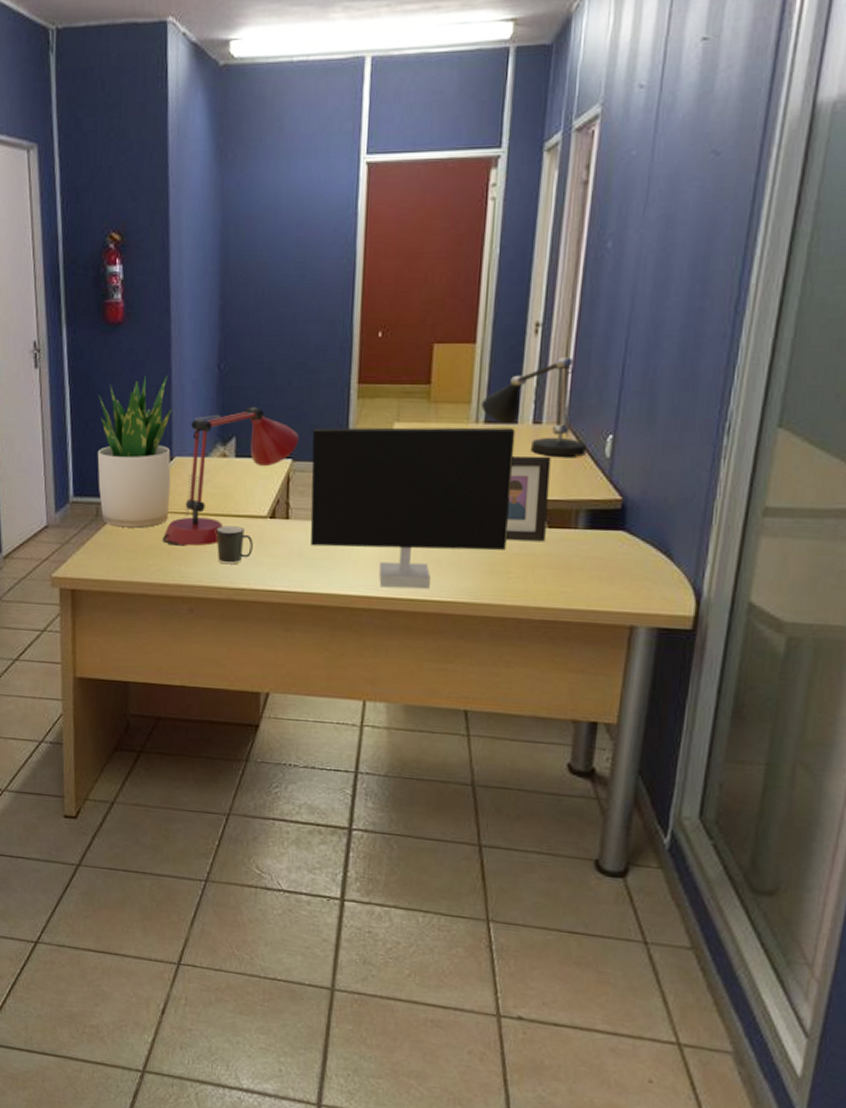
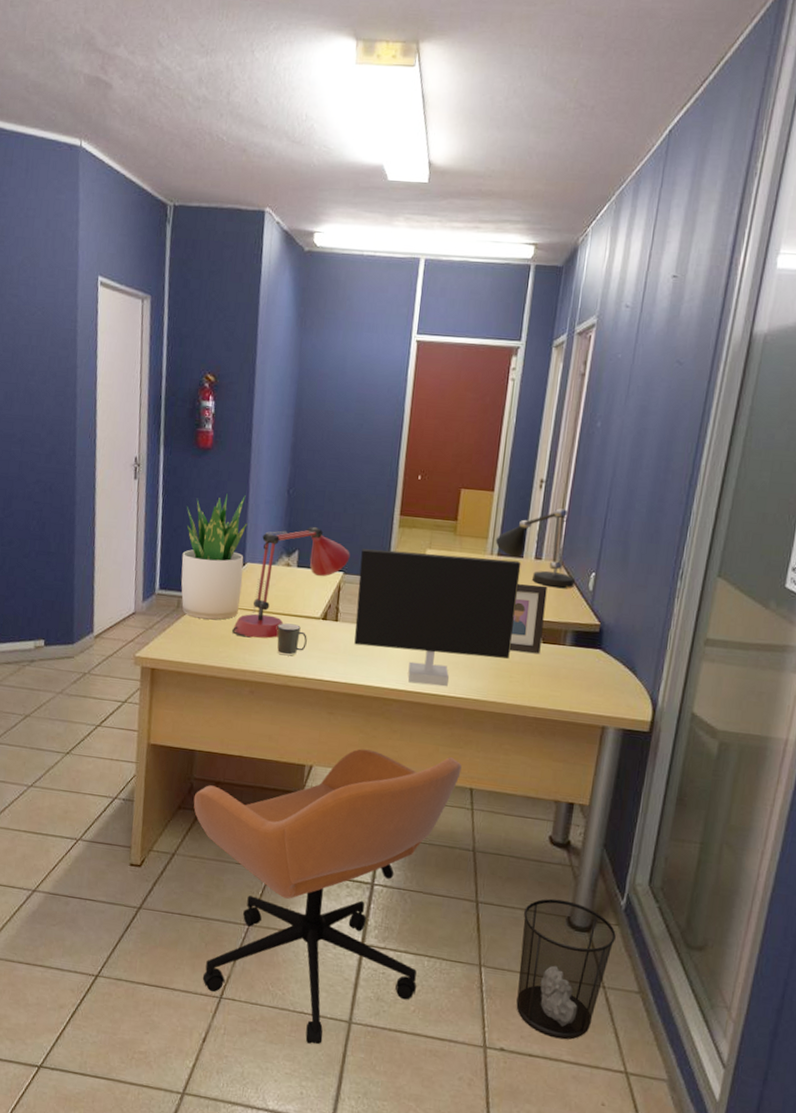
office chair: none [131,670,453,1015] -> present [193,748,462,1044]
waste bin: none [535,838,659,1006] -> present [516,898,616,1040]

